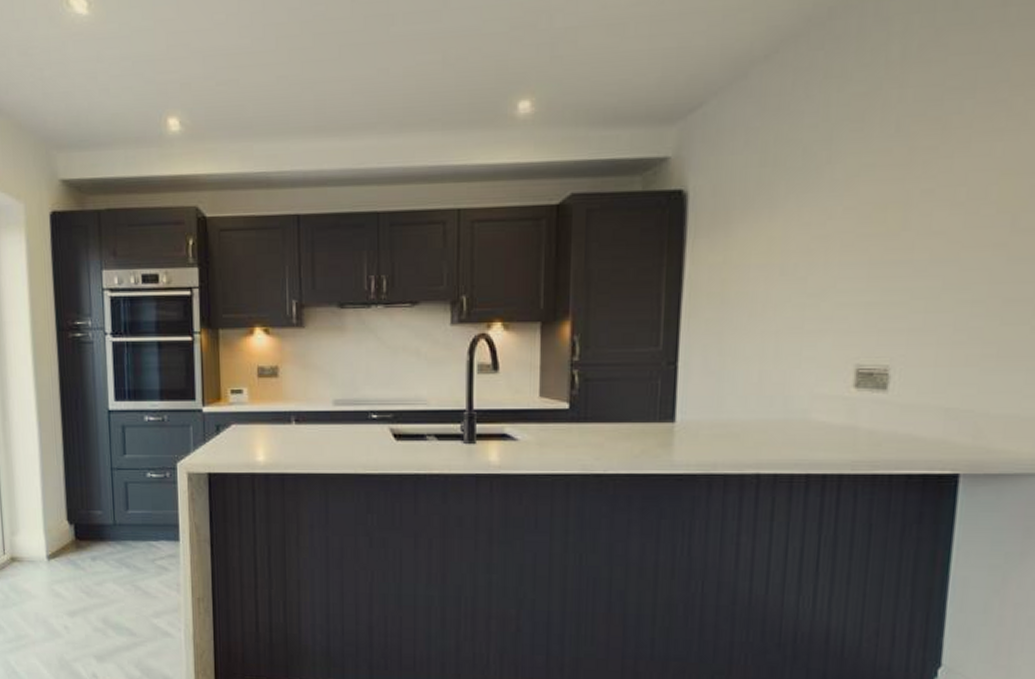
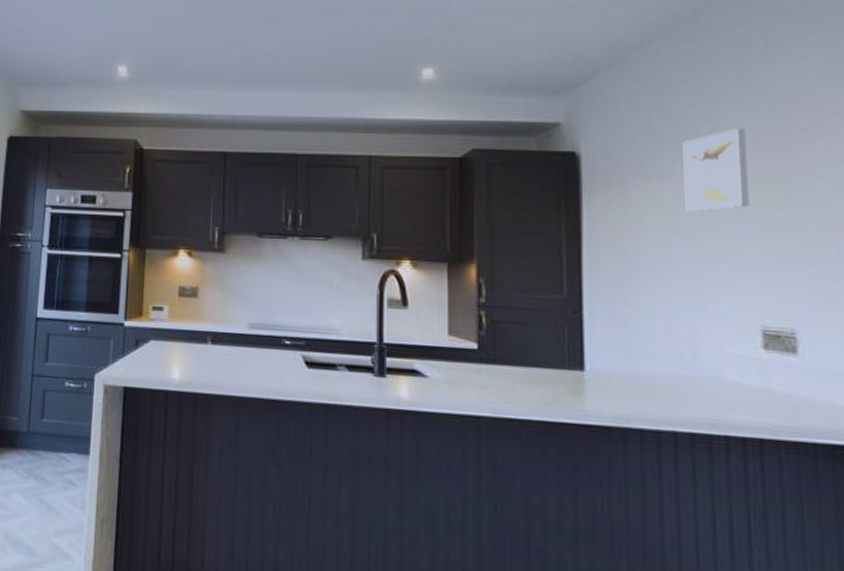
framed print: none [793,151,868,249] -> present [683,128,749,212]

